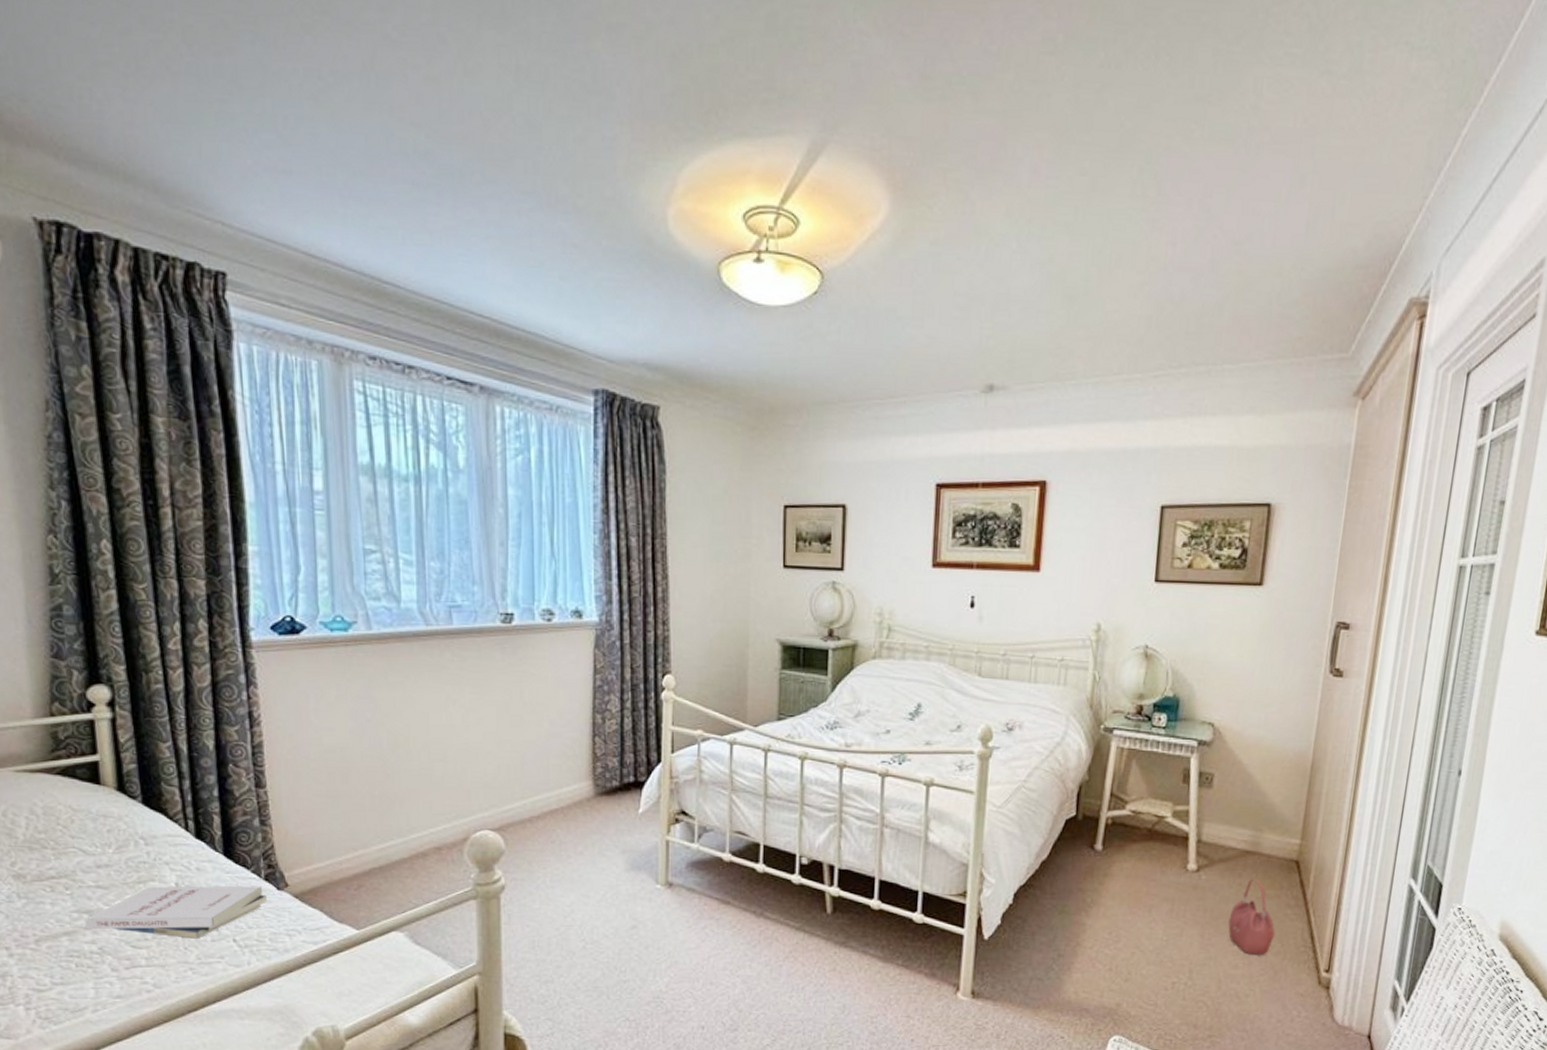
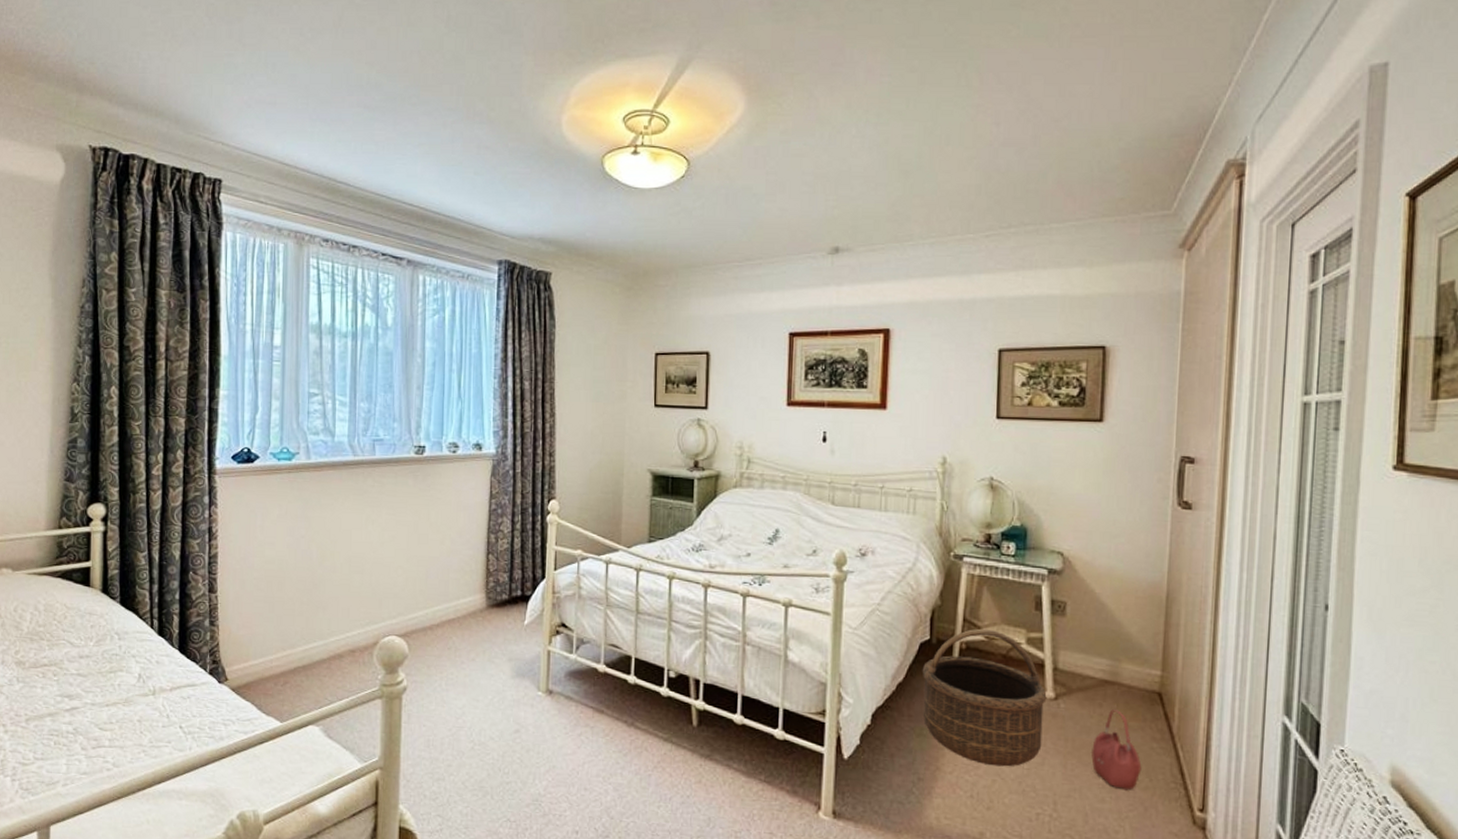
books: present [85,885,267,939] -> none [65,675,210,724]
basket: none [1065,803,1189,939] -> present [922,628,1047,767]

